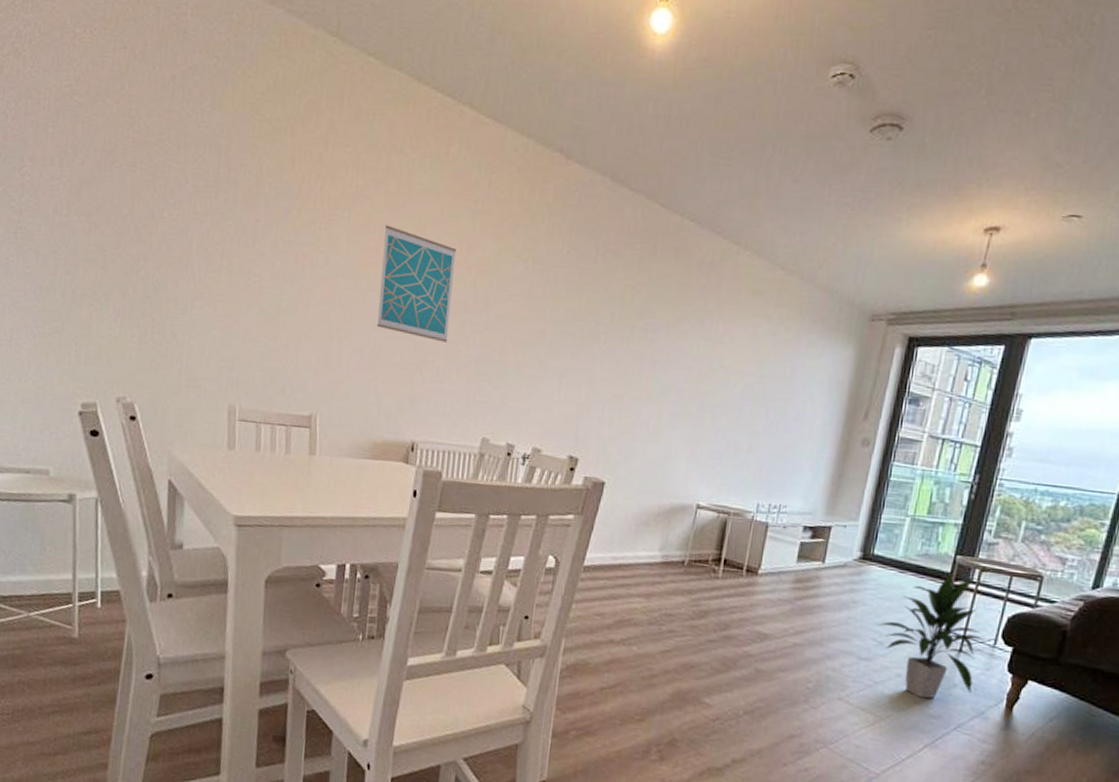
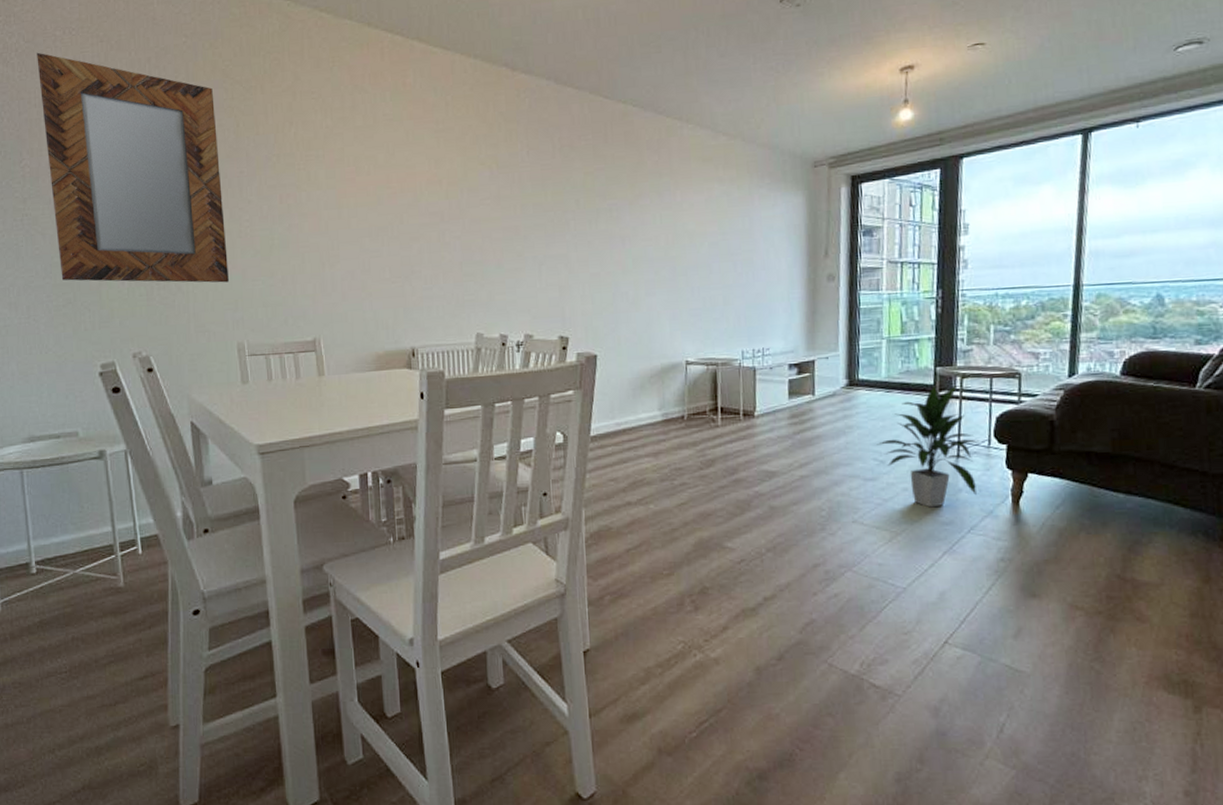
home mirror: none [50,48,239,338] -> present [37,52,229,283]
wall art: present [376,225,457,343] -> none [357,156,431,253]

